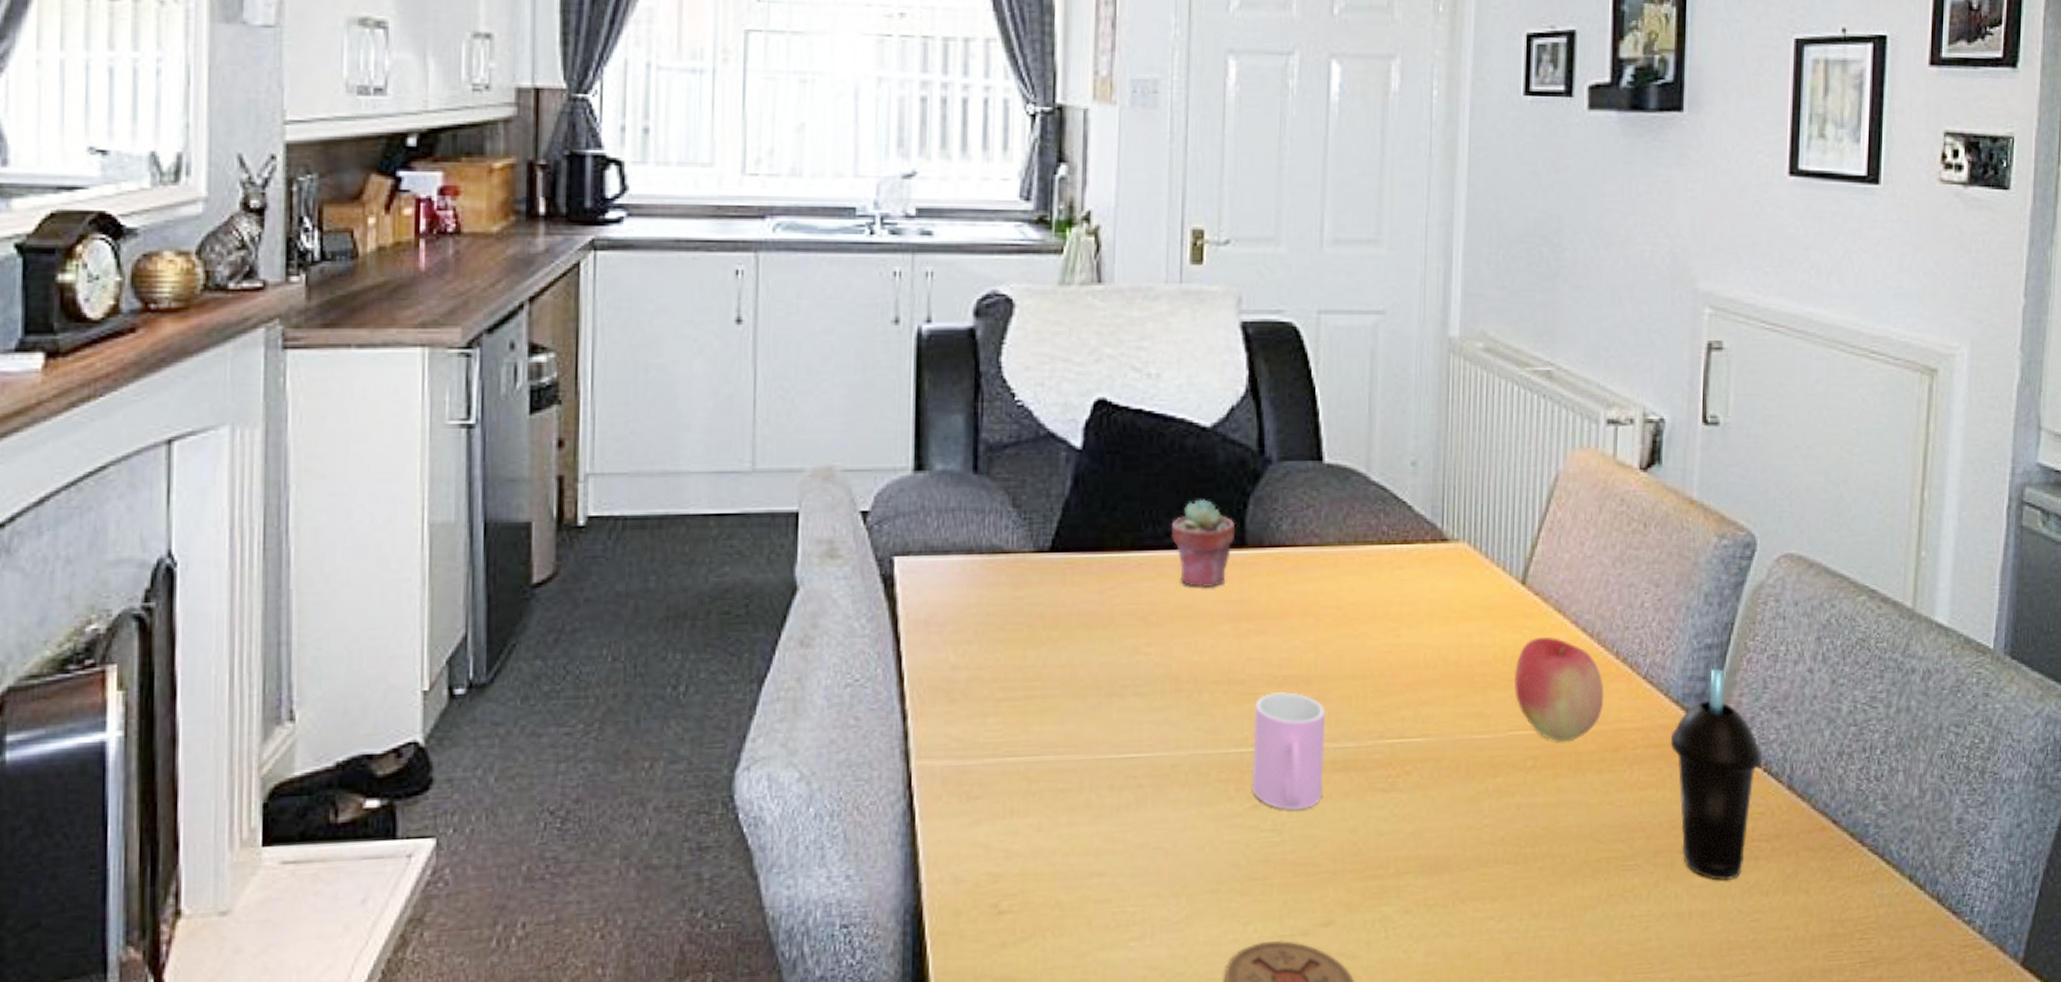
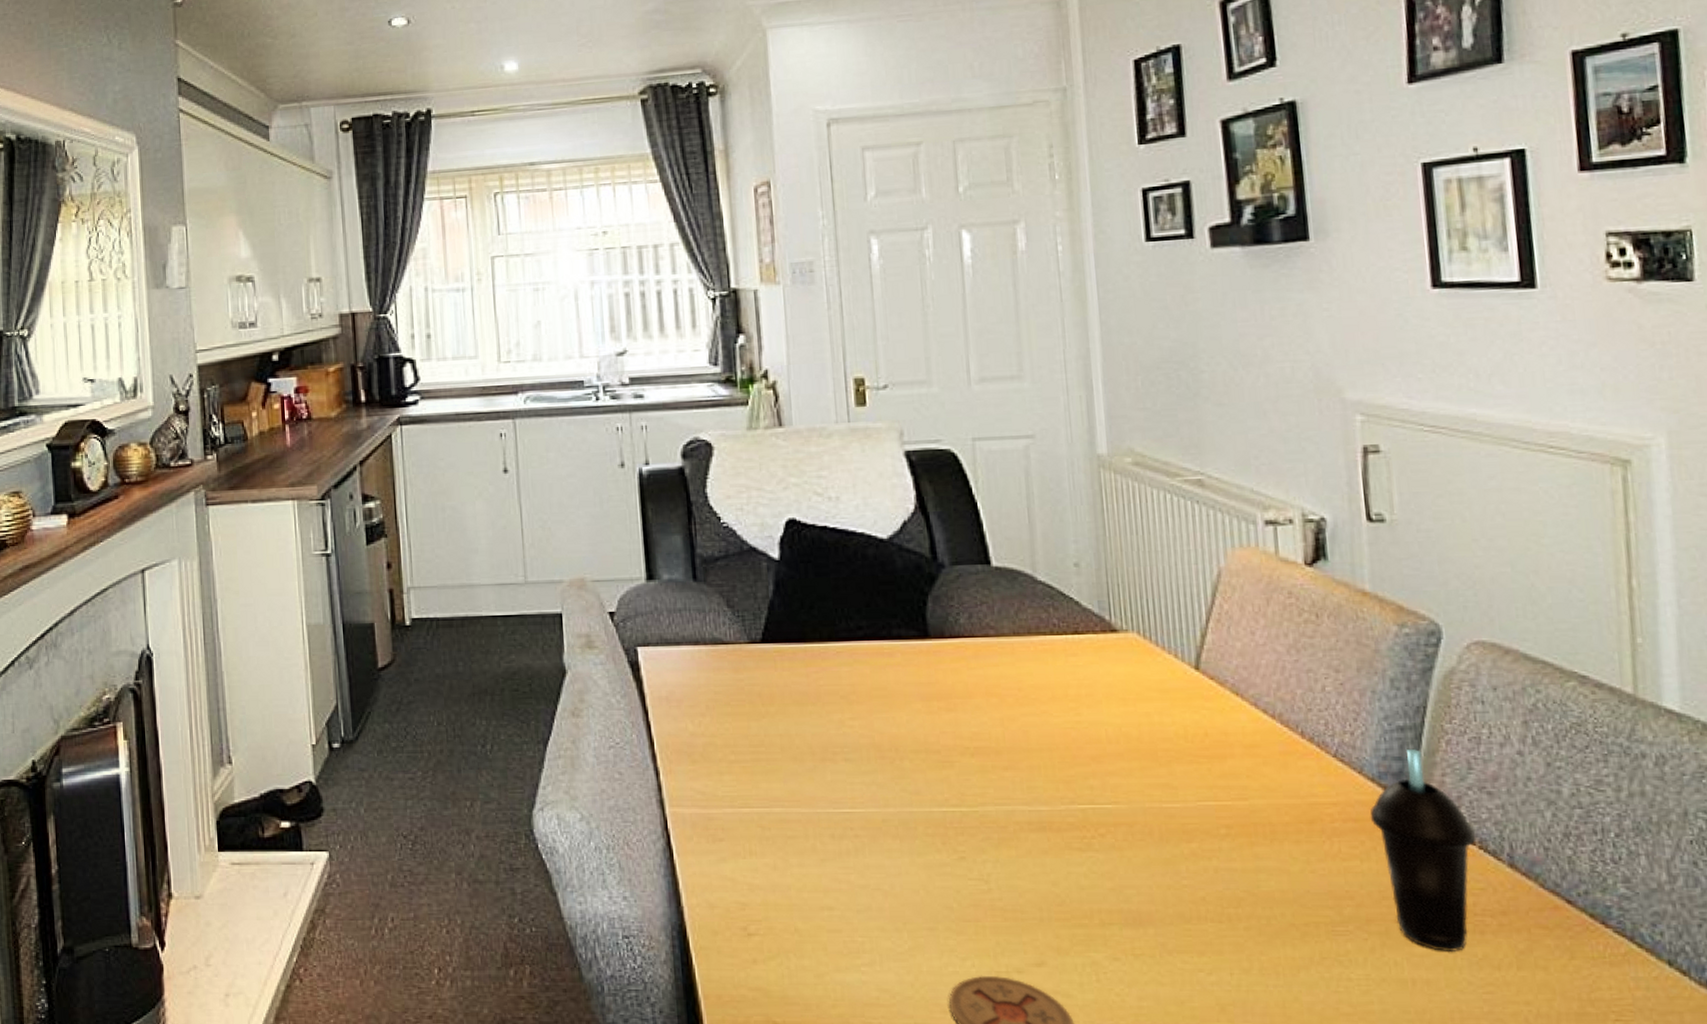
potted succulent: present [1172,499,1236,589] -> none [862,598,919,673]
cup: present [1252,692,1326,811] -> none [951,761,1023,864]
apple: present [1514,637,1605,743] -> none [1197,718,1294,813]

